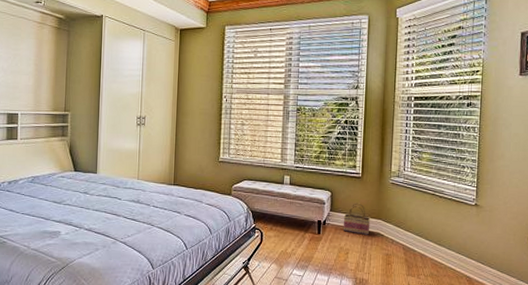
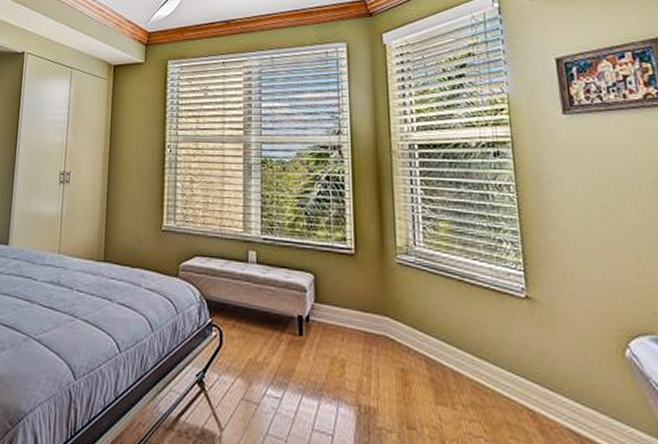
basket: present [343,203,371,235] -> none [333,290,374,339]

